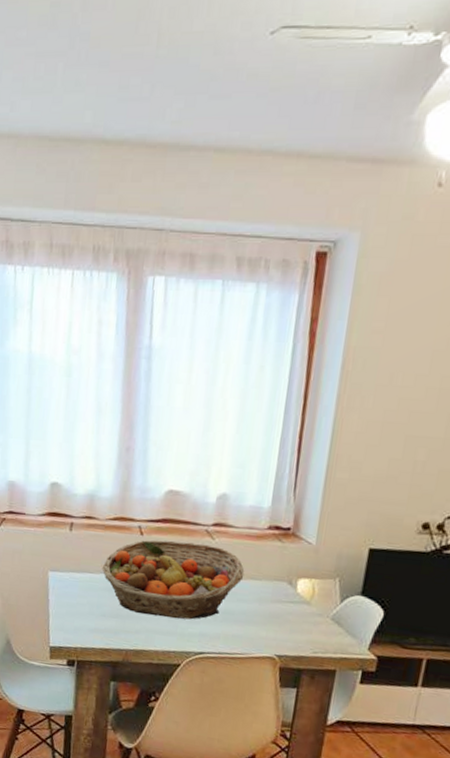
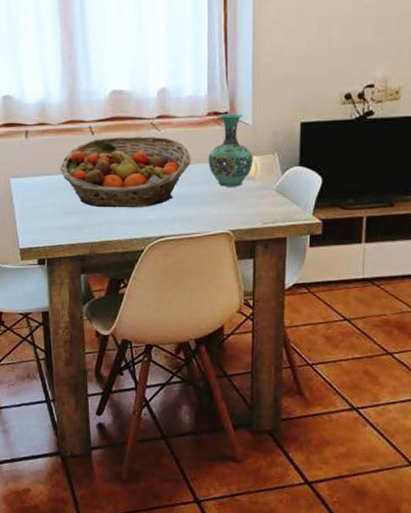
vase: none [261,529,312,610] -> present [208,113,253,187]

